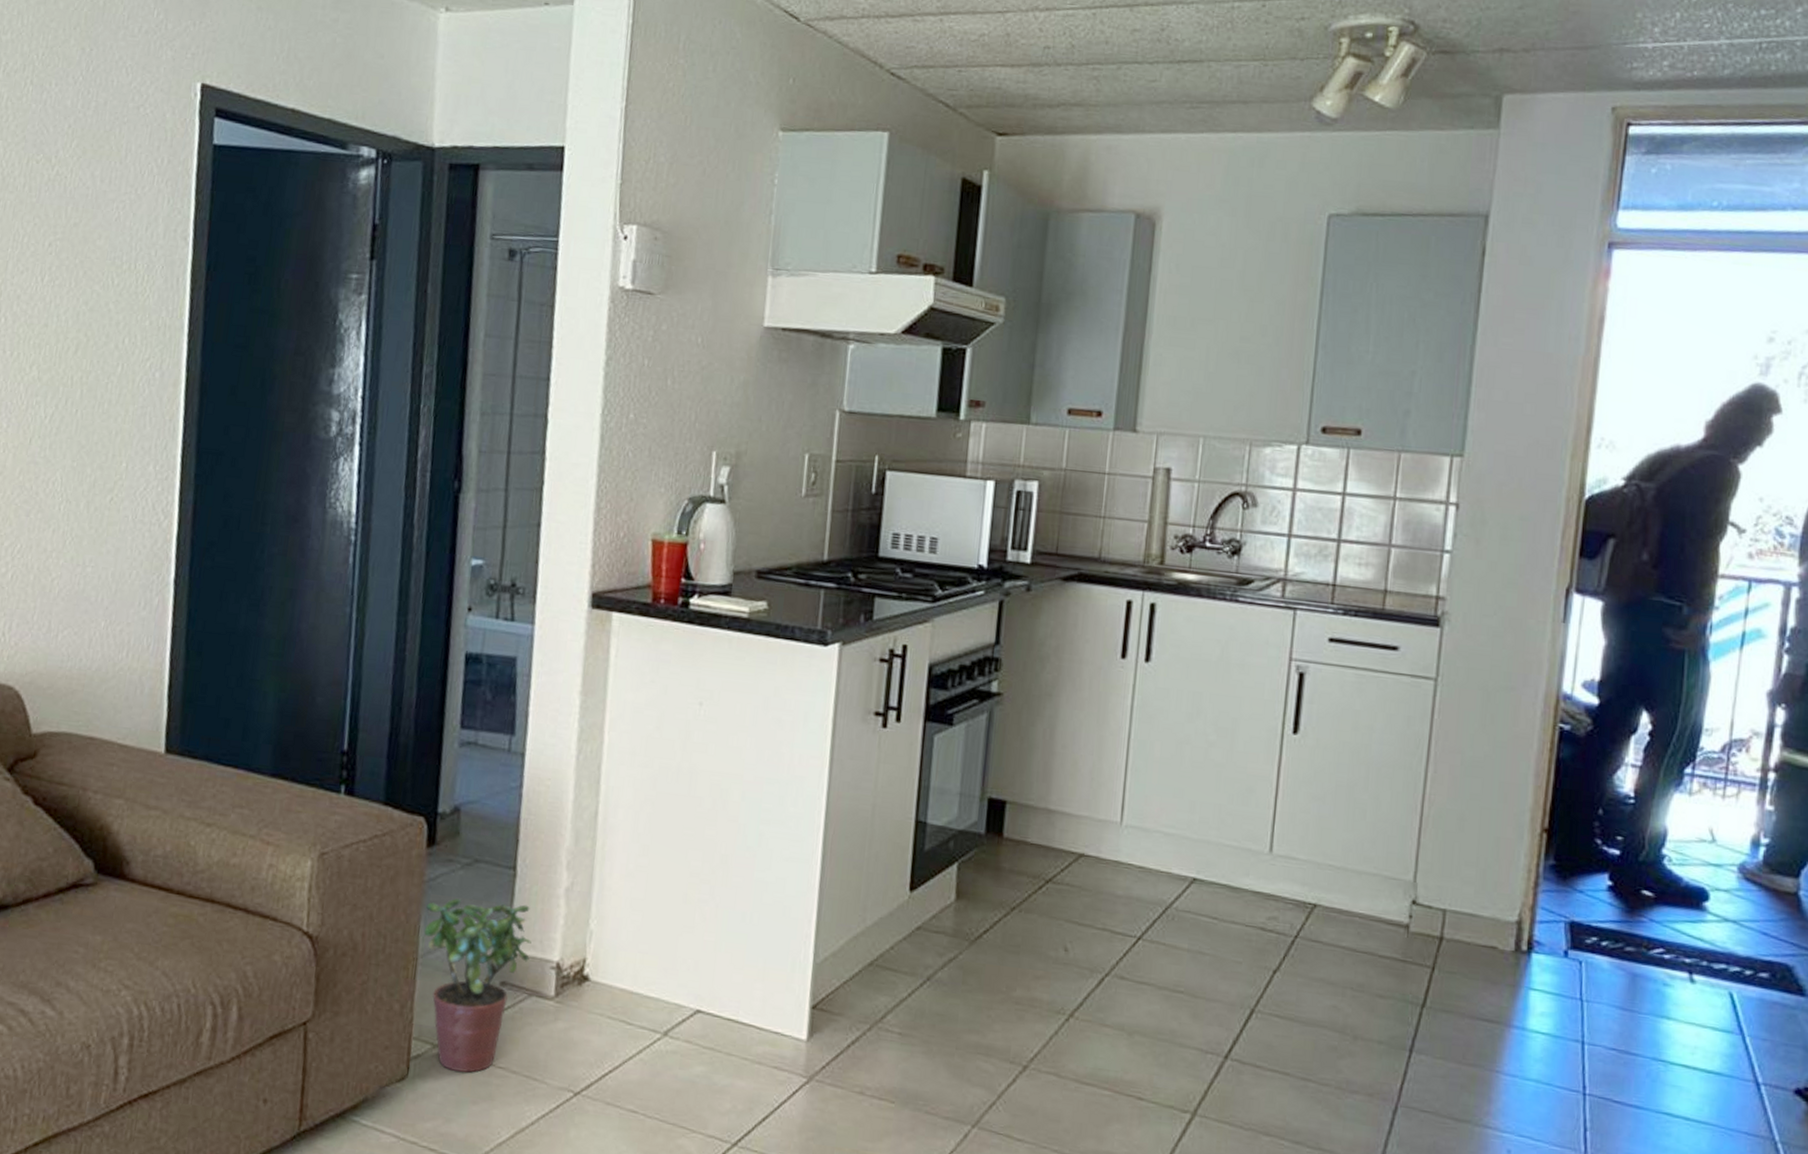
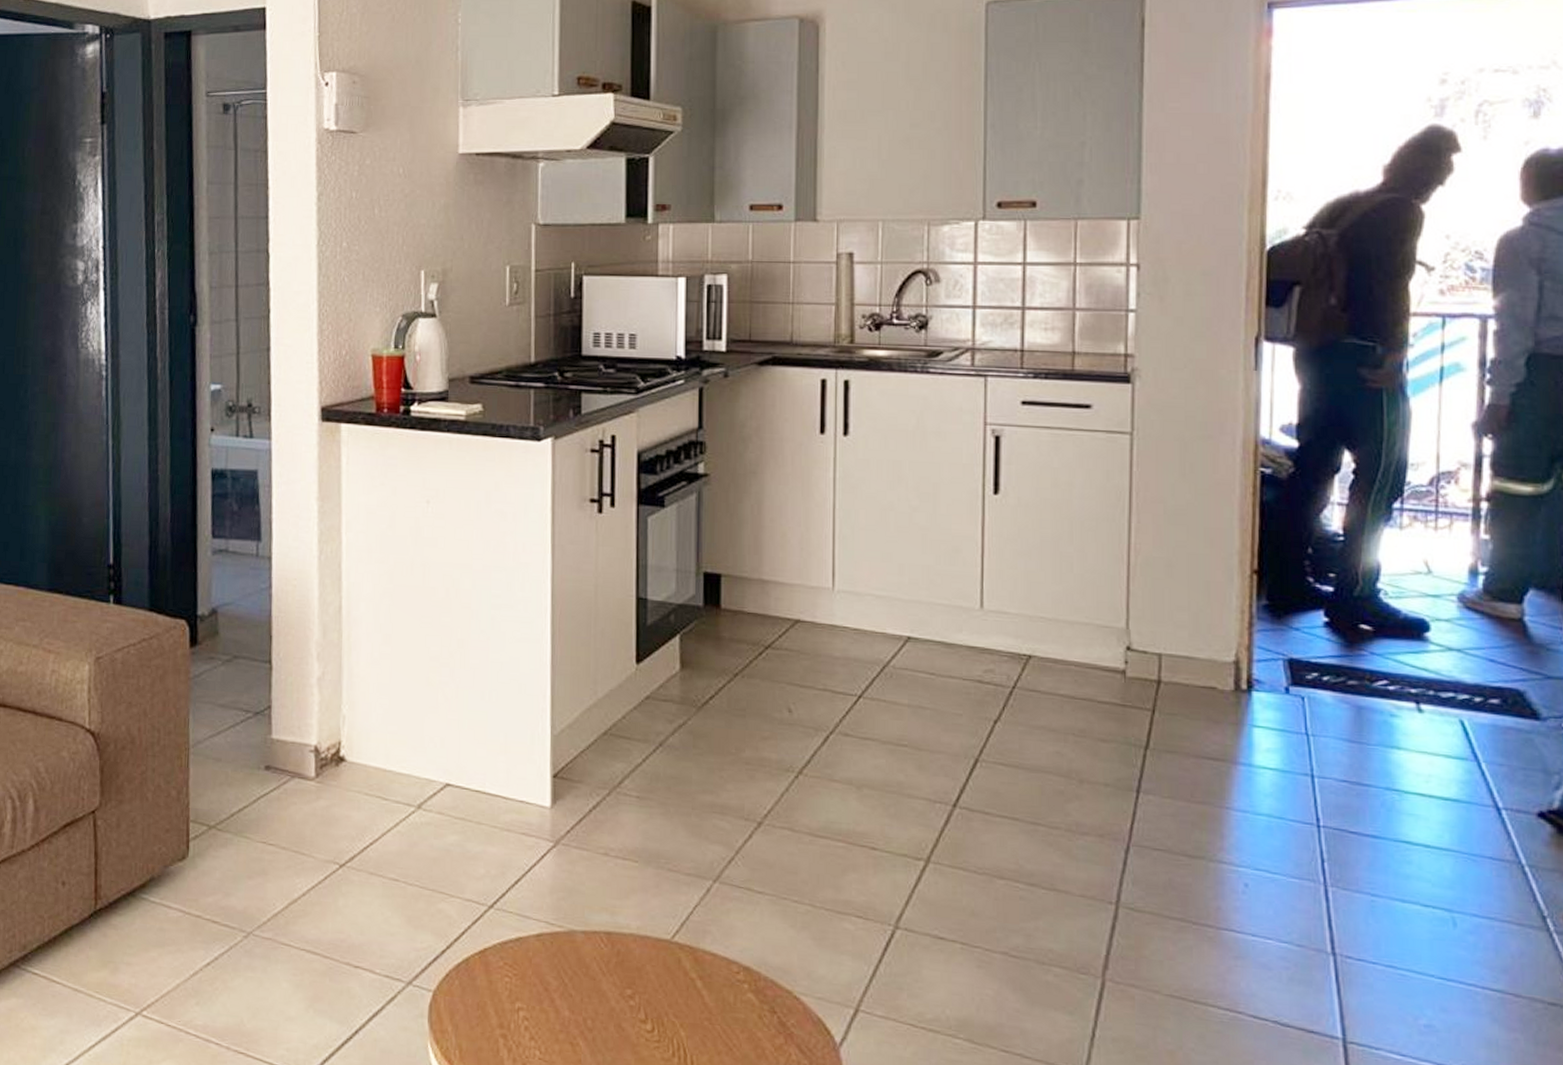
potted plant: present [424,898,532,1073] -> none [194,692,290,850]

